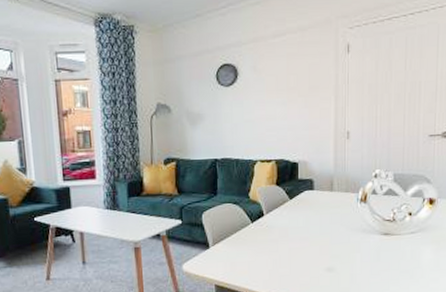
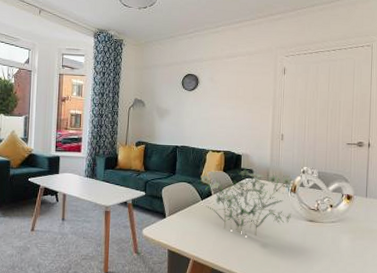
flower bouquet: none [249,176,366,259] -> present [200,167,295,236]

